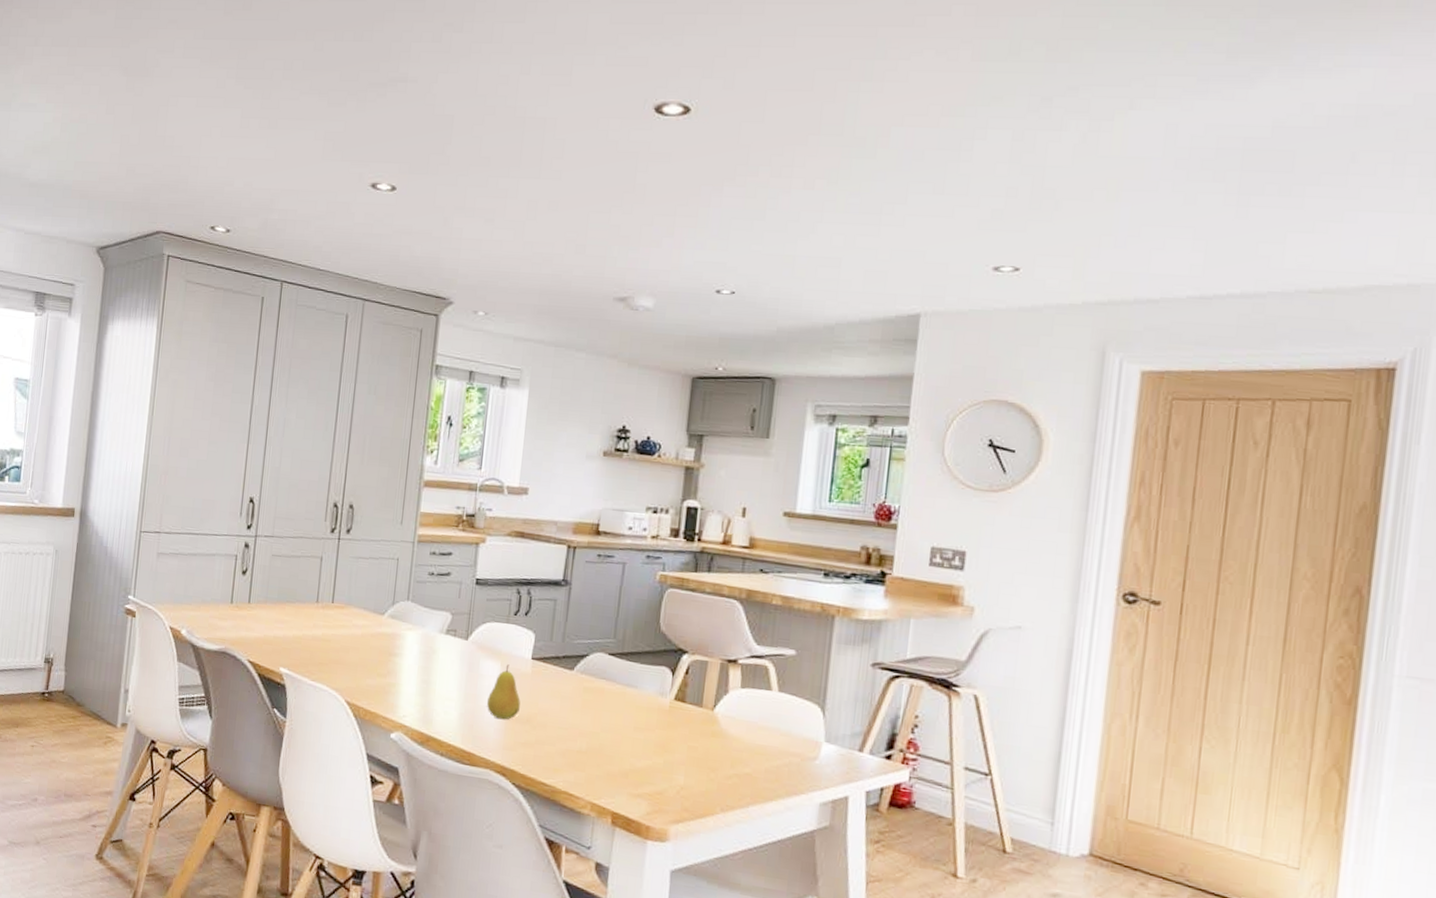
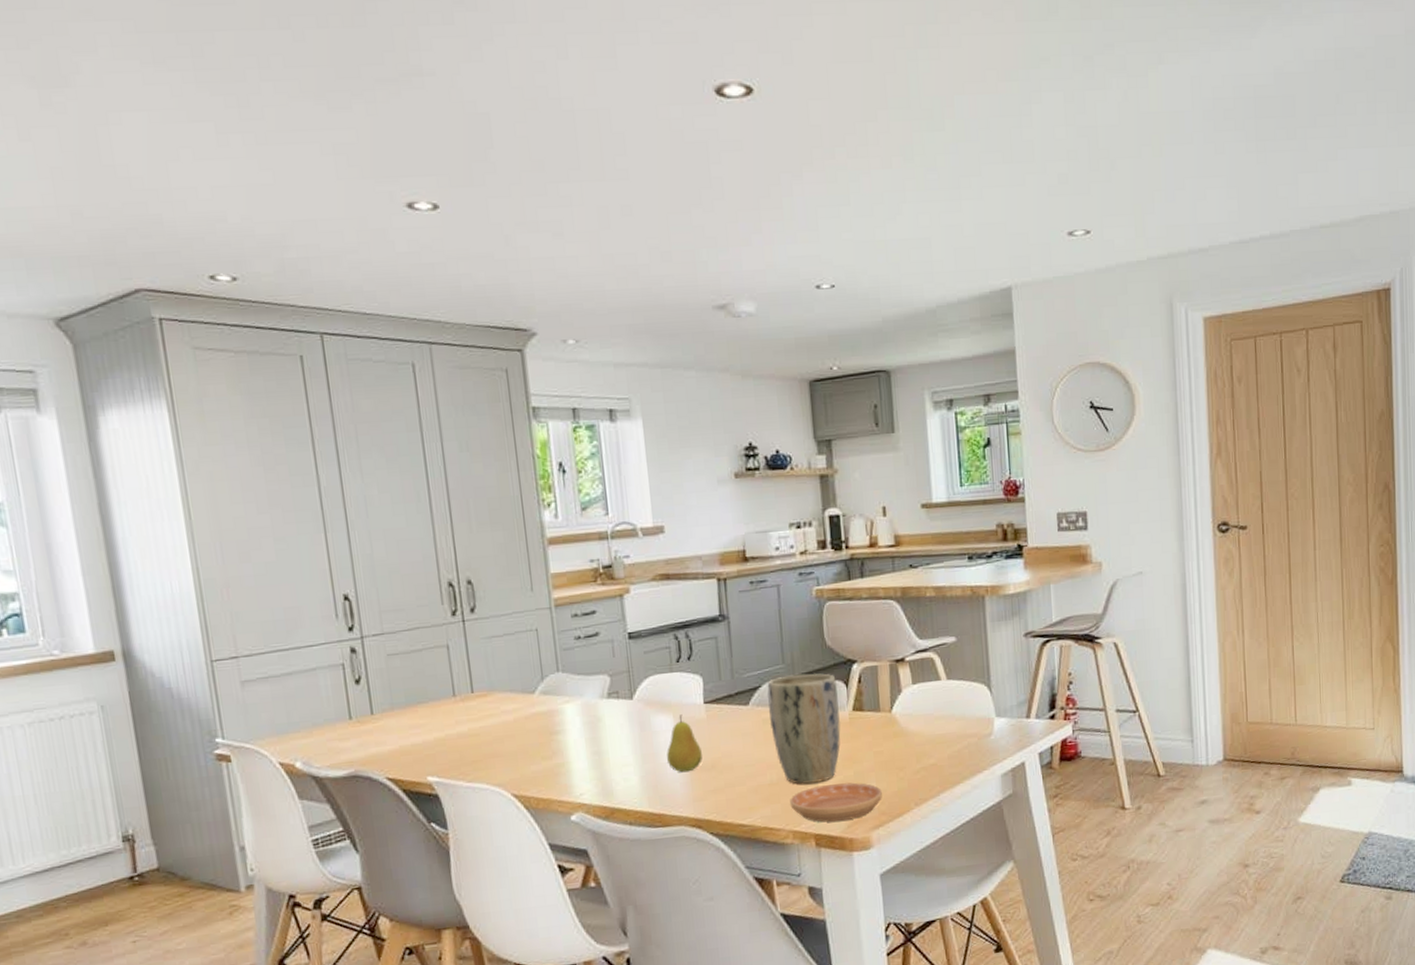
plant pot: none [590,650,664,762] -> present [767,673,841,784]
saucer: none [594,765,689,808] -> present [790,782,882,823]

